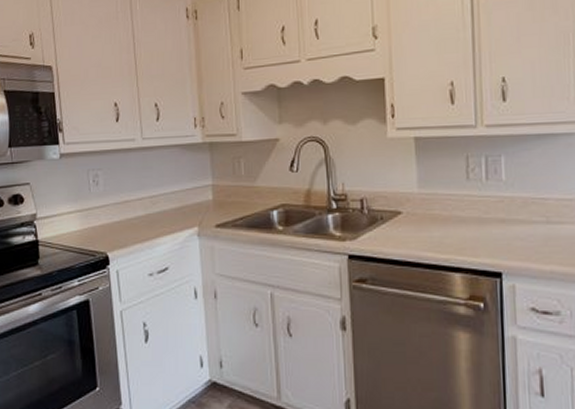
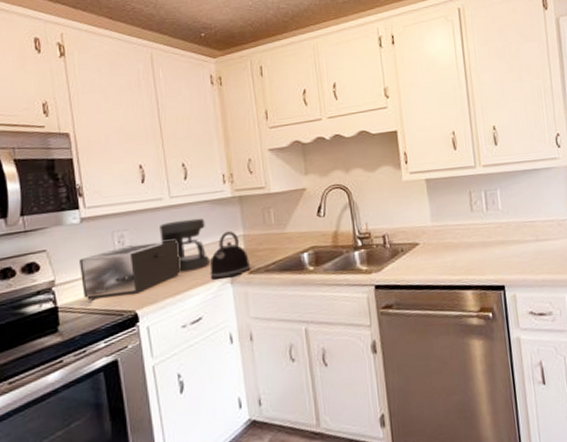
toaster: none [58,184,150,238] -> present [80,240,181,301]
coffee maker: none [131,163,177,220] -> present [159,218,209,274]
kettle: none [177,179,218,229] -> present [210,231,251,280]

